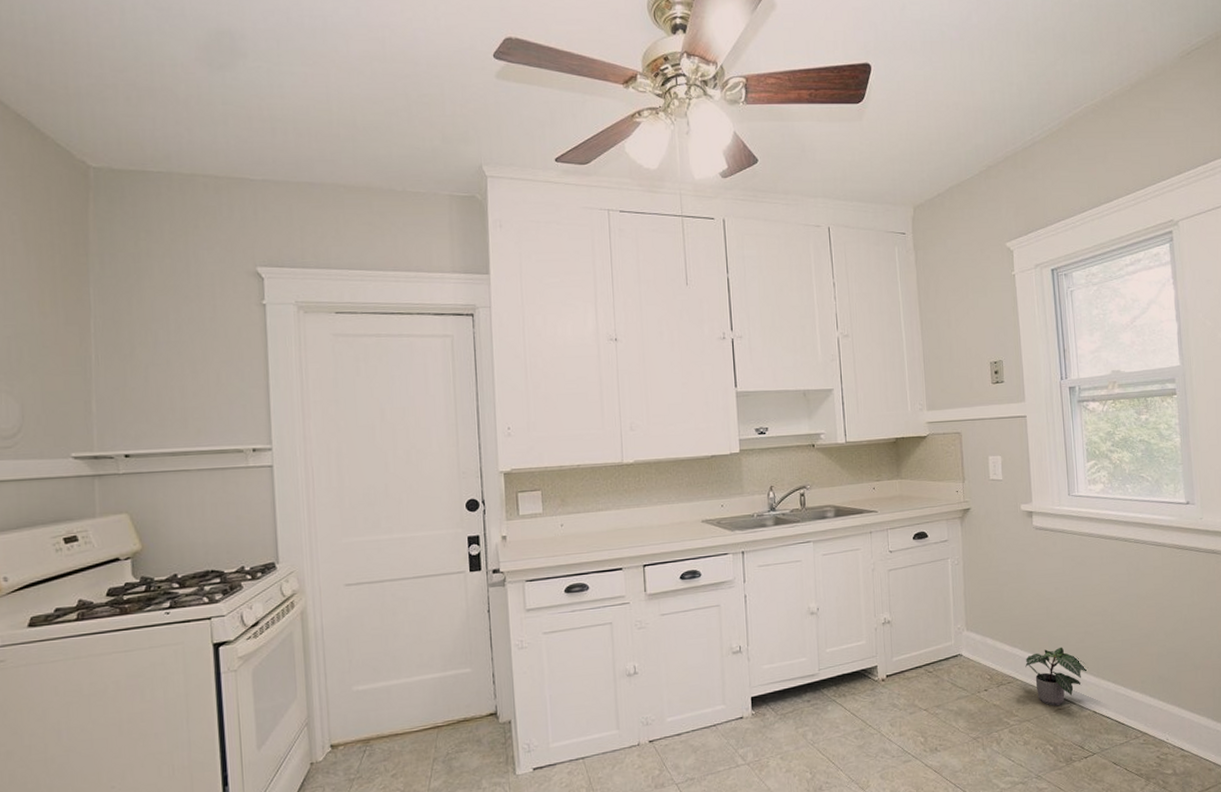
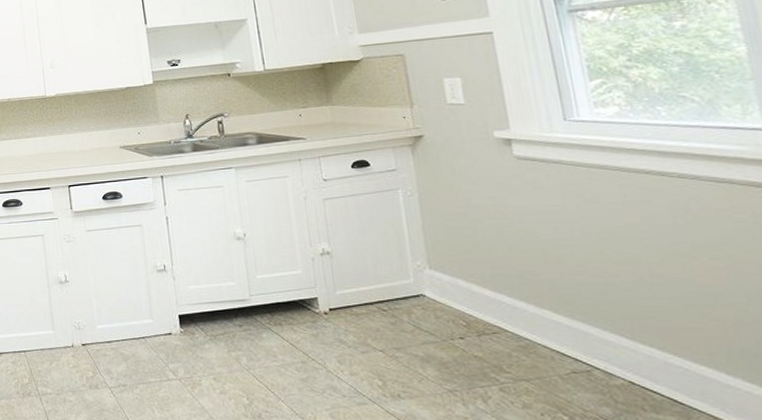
potted plant: present [1025,646,1089,706] -> none [516,298,616,368]

